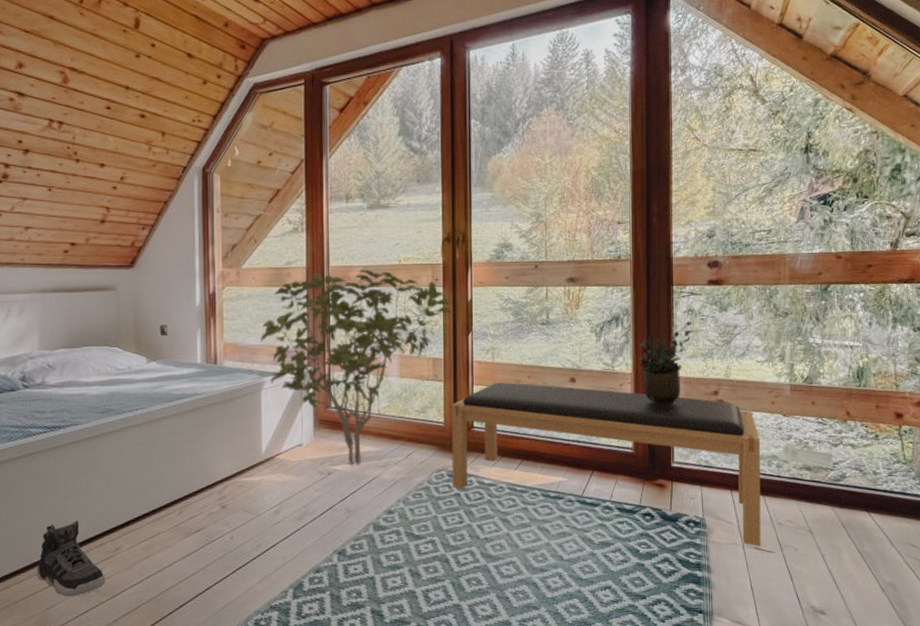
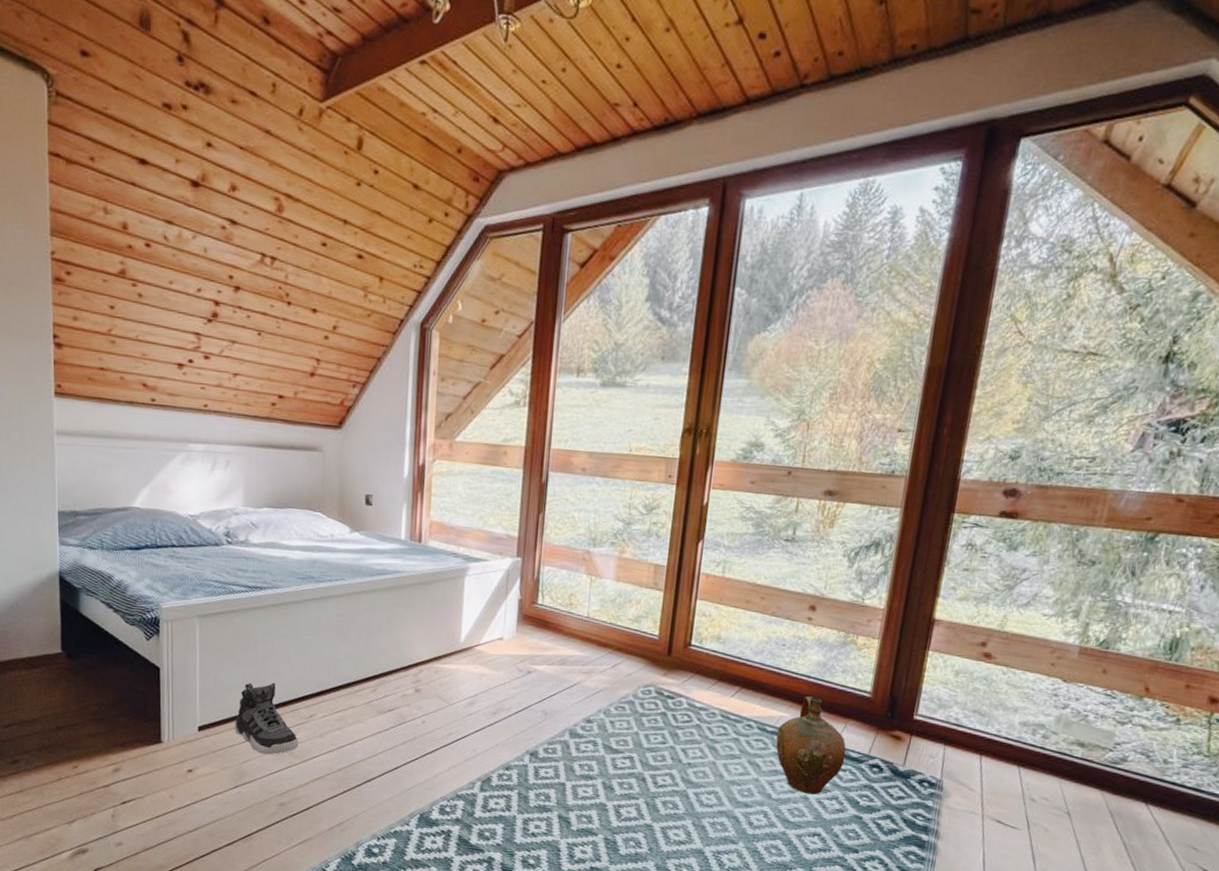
shrub: present [260,269,454,466] -> none [469,454,685,668]
bench: present [451,382,761,547] -> none [659,600,1028,820]
ceramic jug: none [560,459,621,550] -> present [776,696,846,795]
potted plant: present [638,321,693,405] -> none [895,557,971,651]

